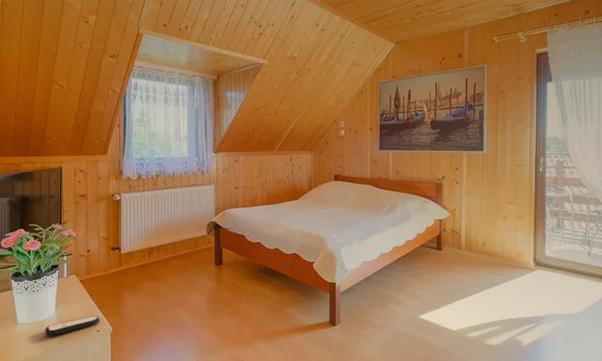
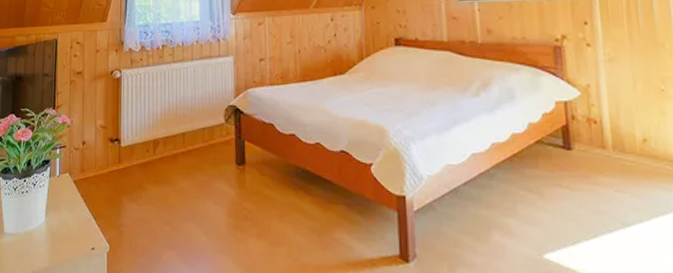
remote control: present [45,315,100,337] -> none [33,227,95,253]

